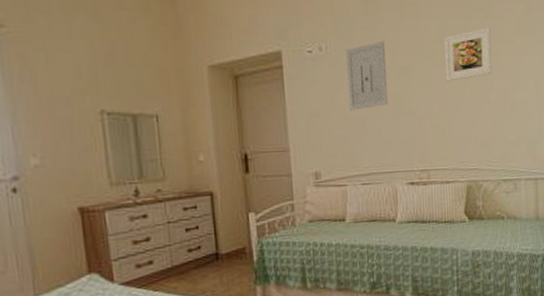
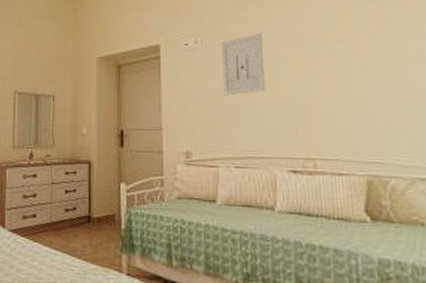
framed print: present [444,27,492,82] -> none [330,15,395,70]

